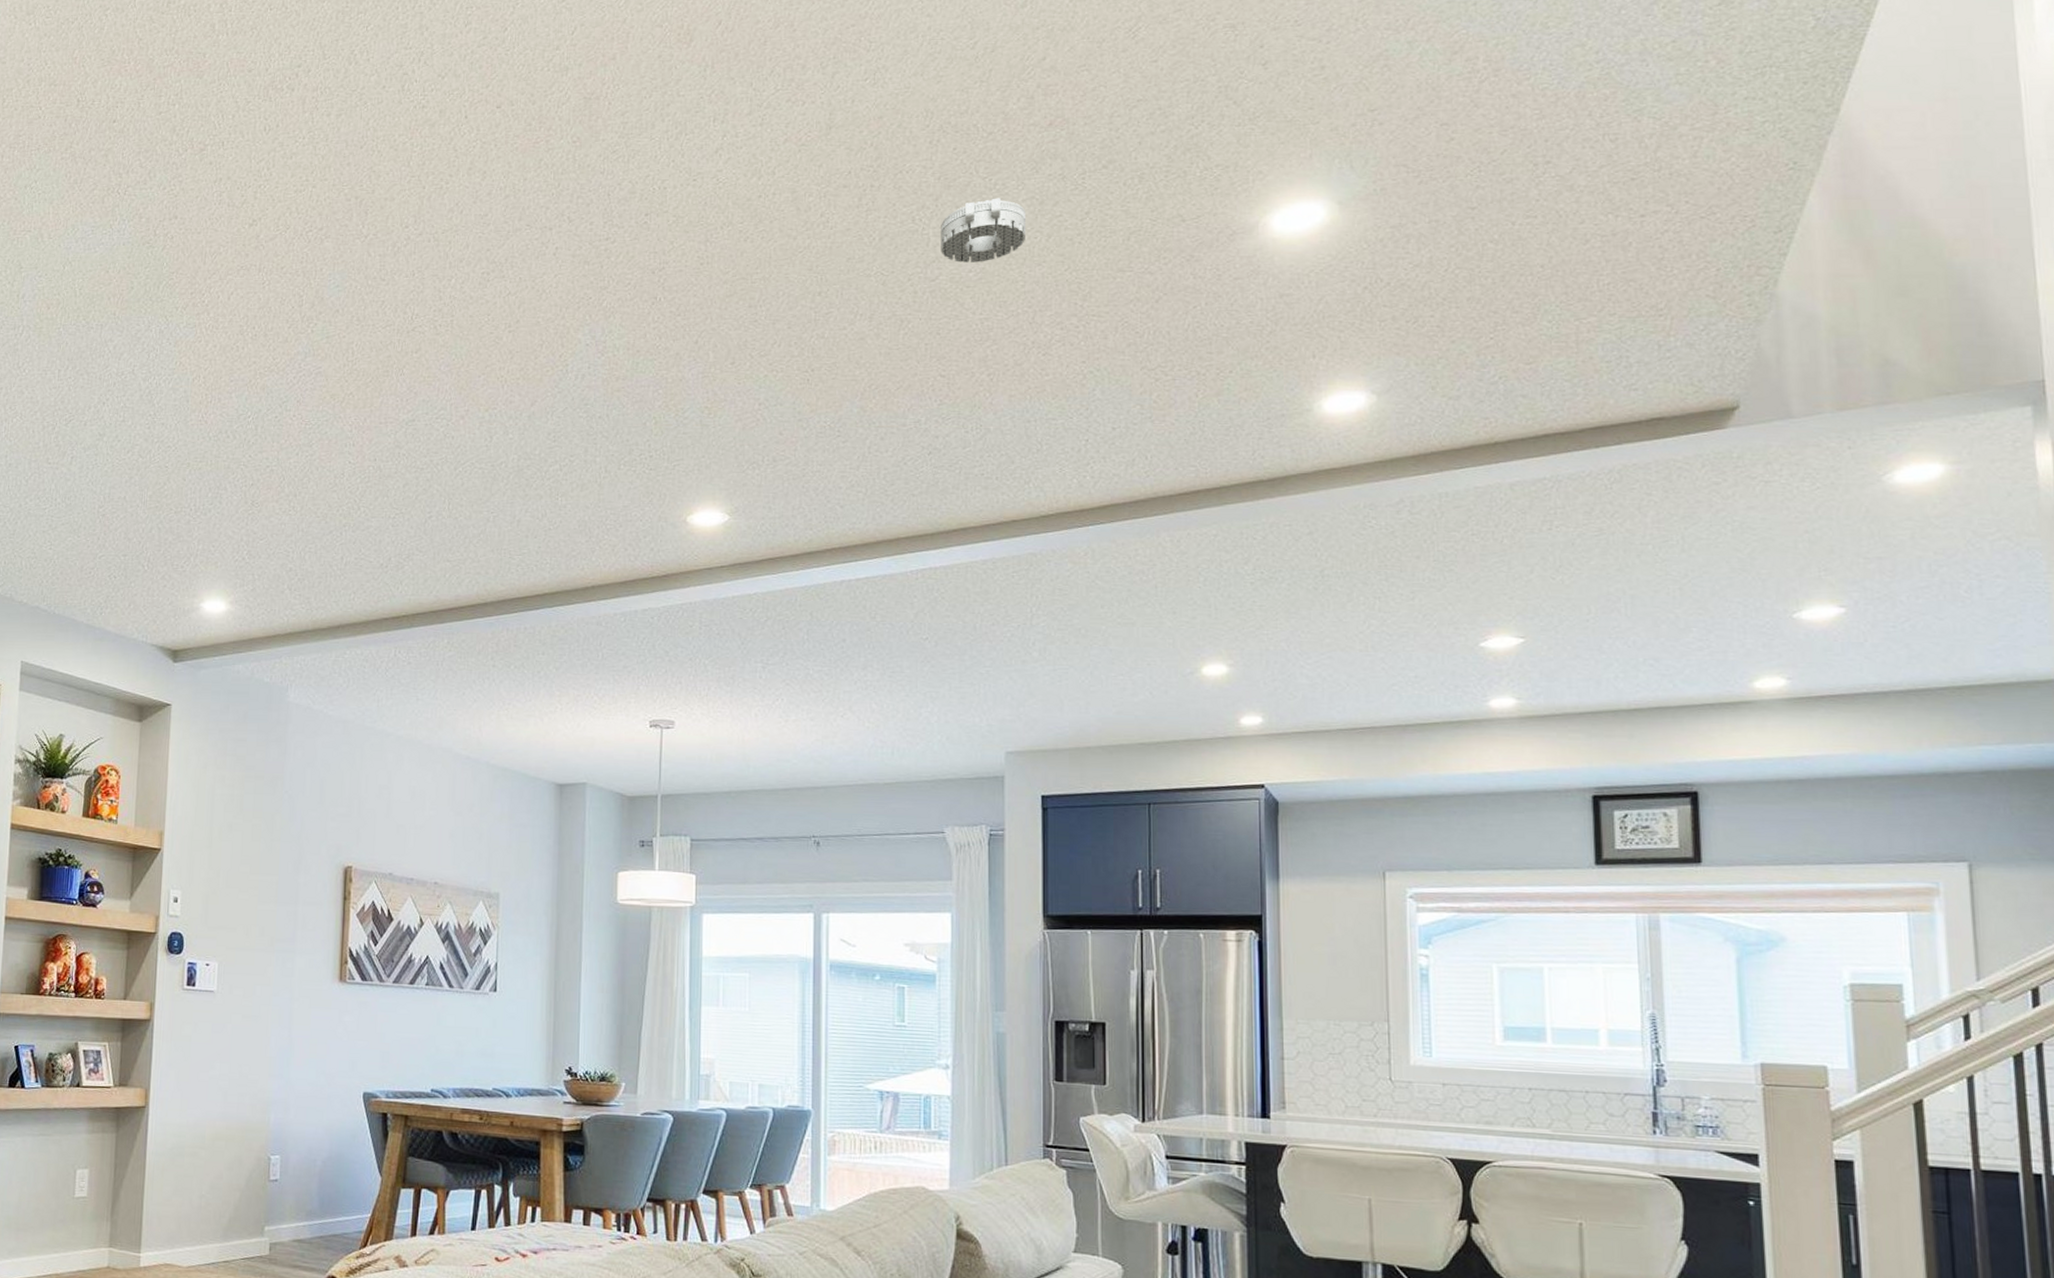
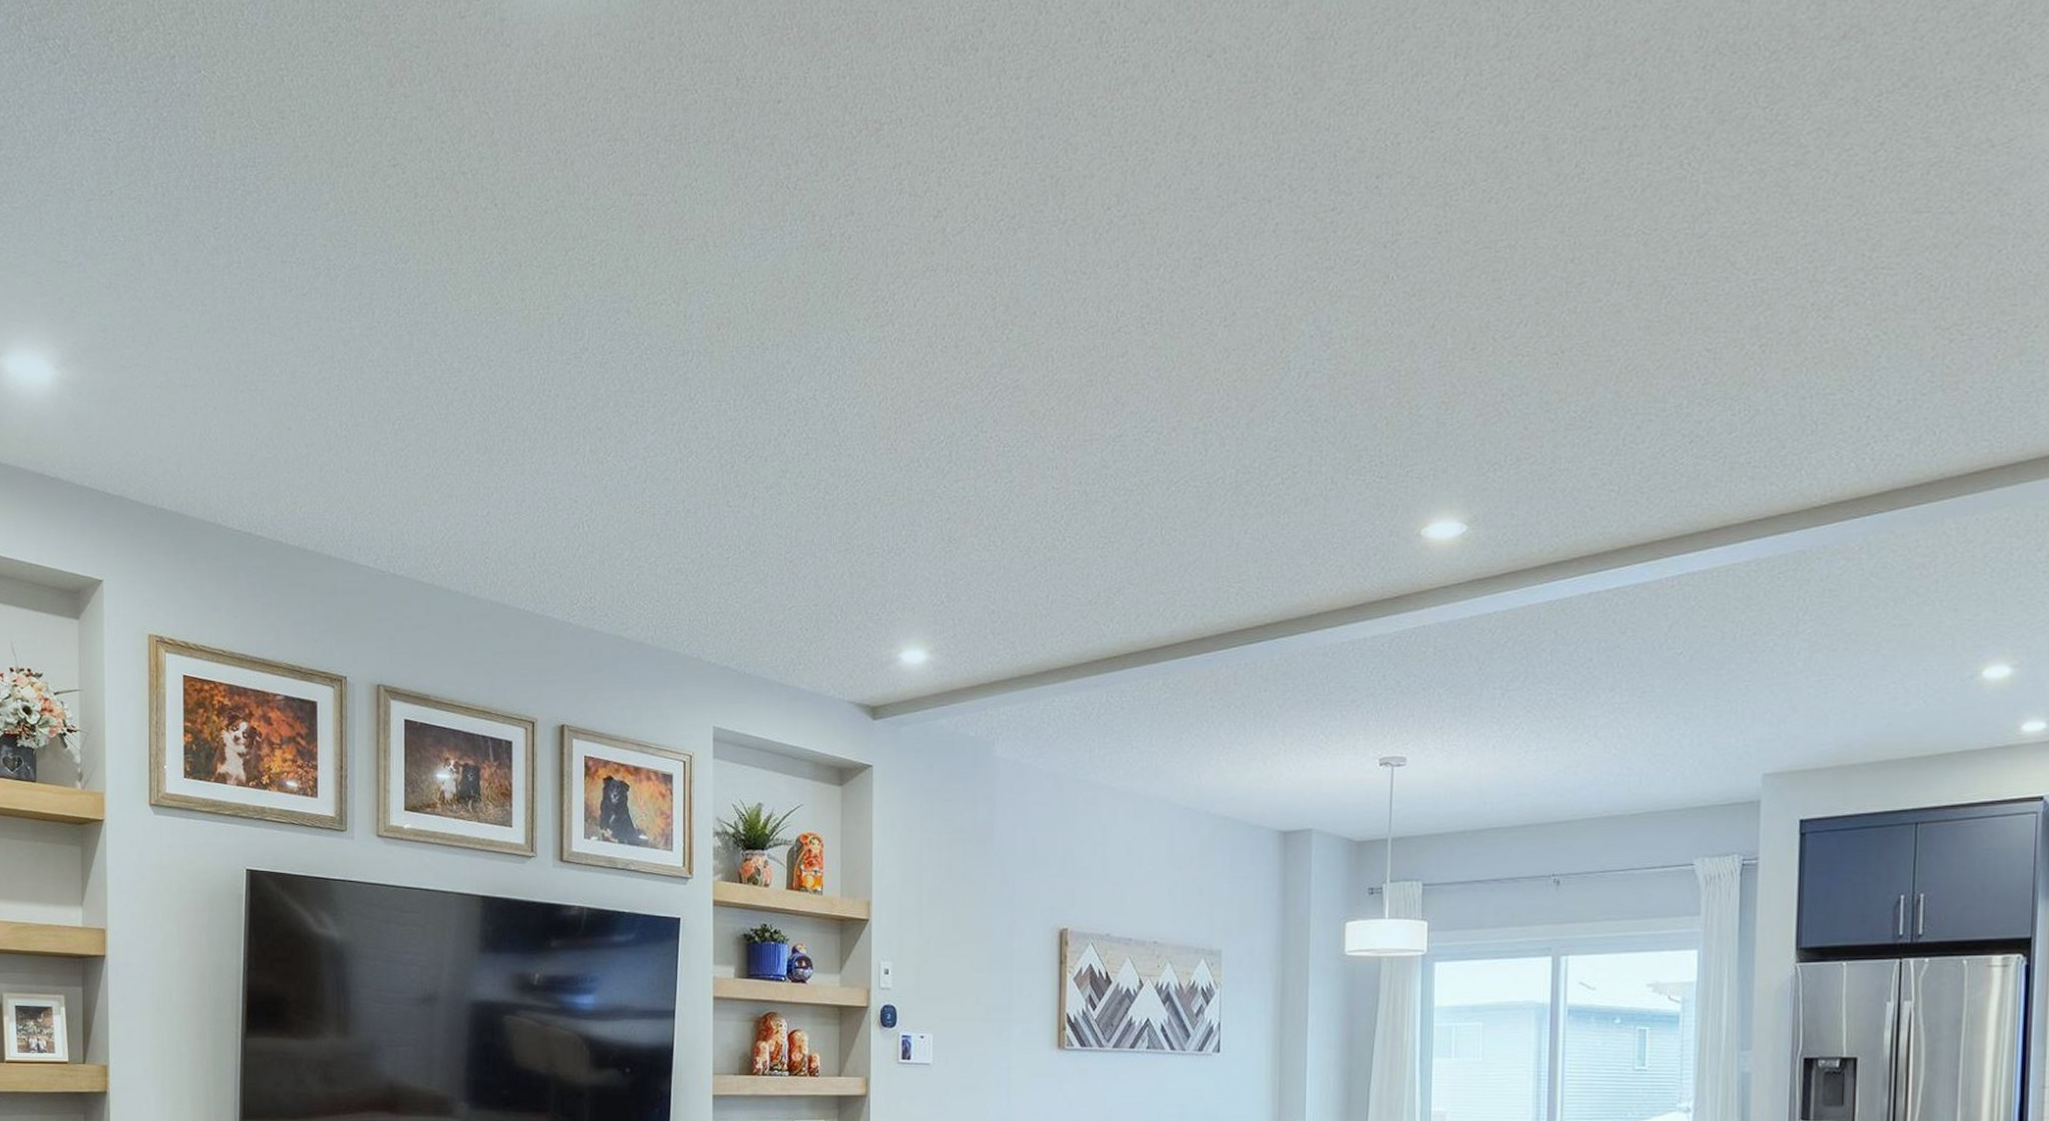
smoke detector: present [941,198,1027,263] -> none [1711,131,1812,213]

